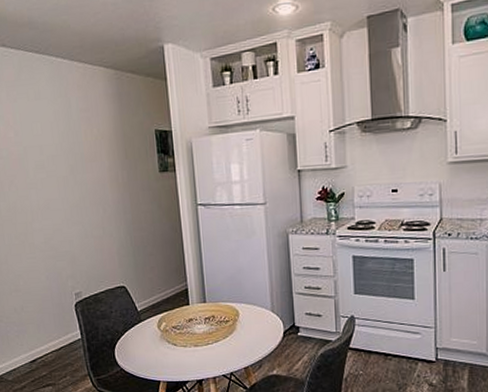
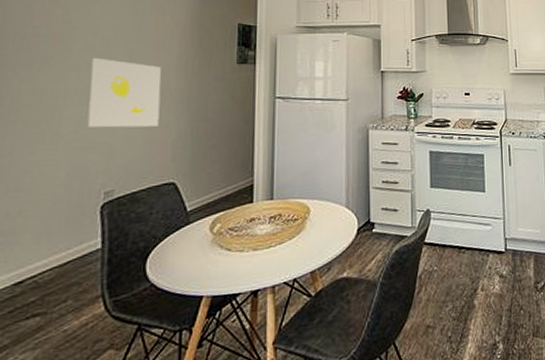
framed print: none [44,174,104,238] -> present [87,57,161,128]

